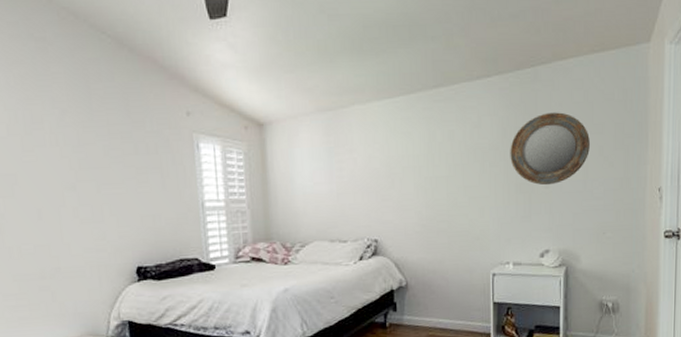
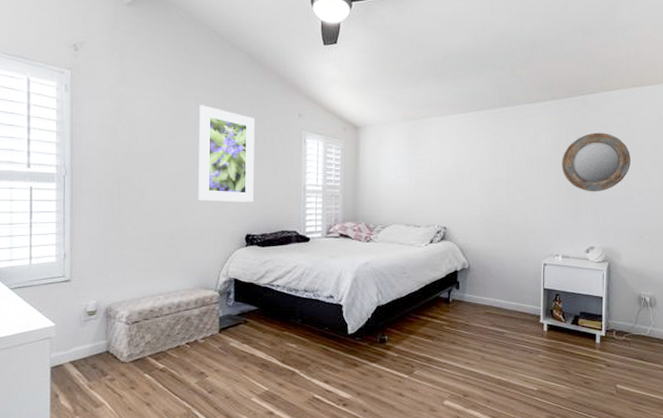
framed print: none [58,107,141,230] -> present [198,105,255,202]

